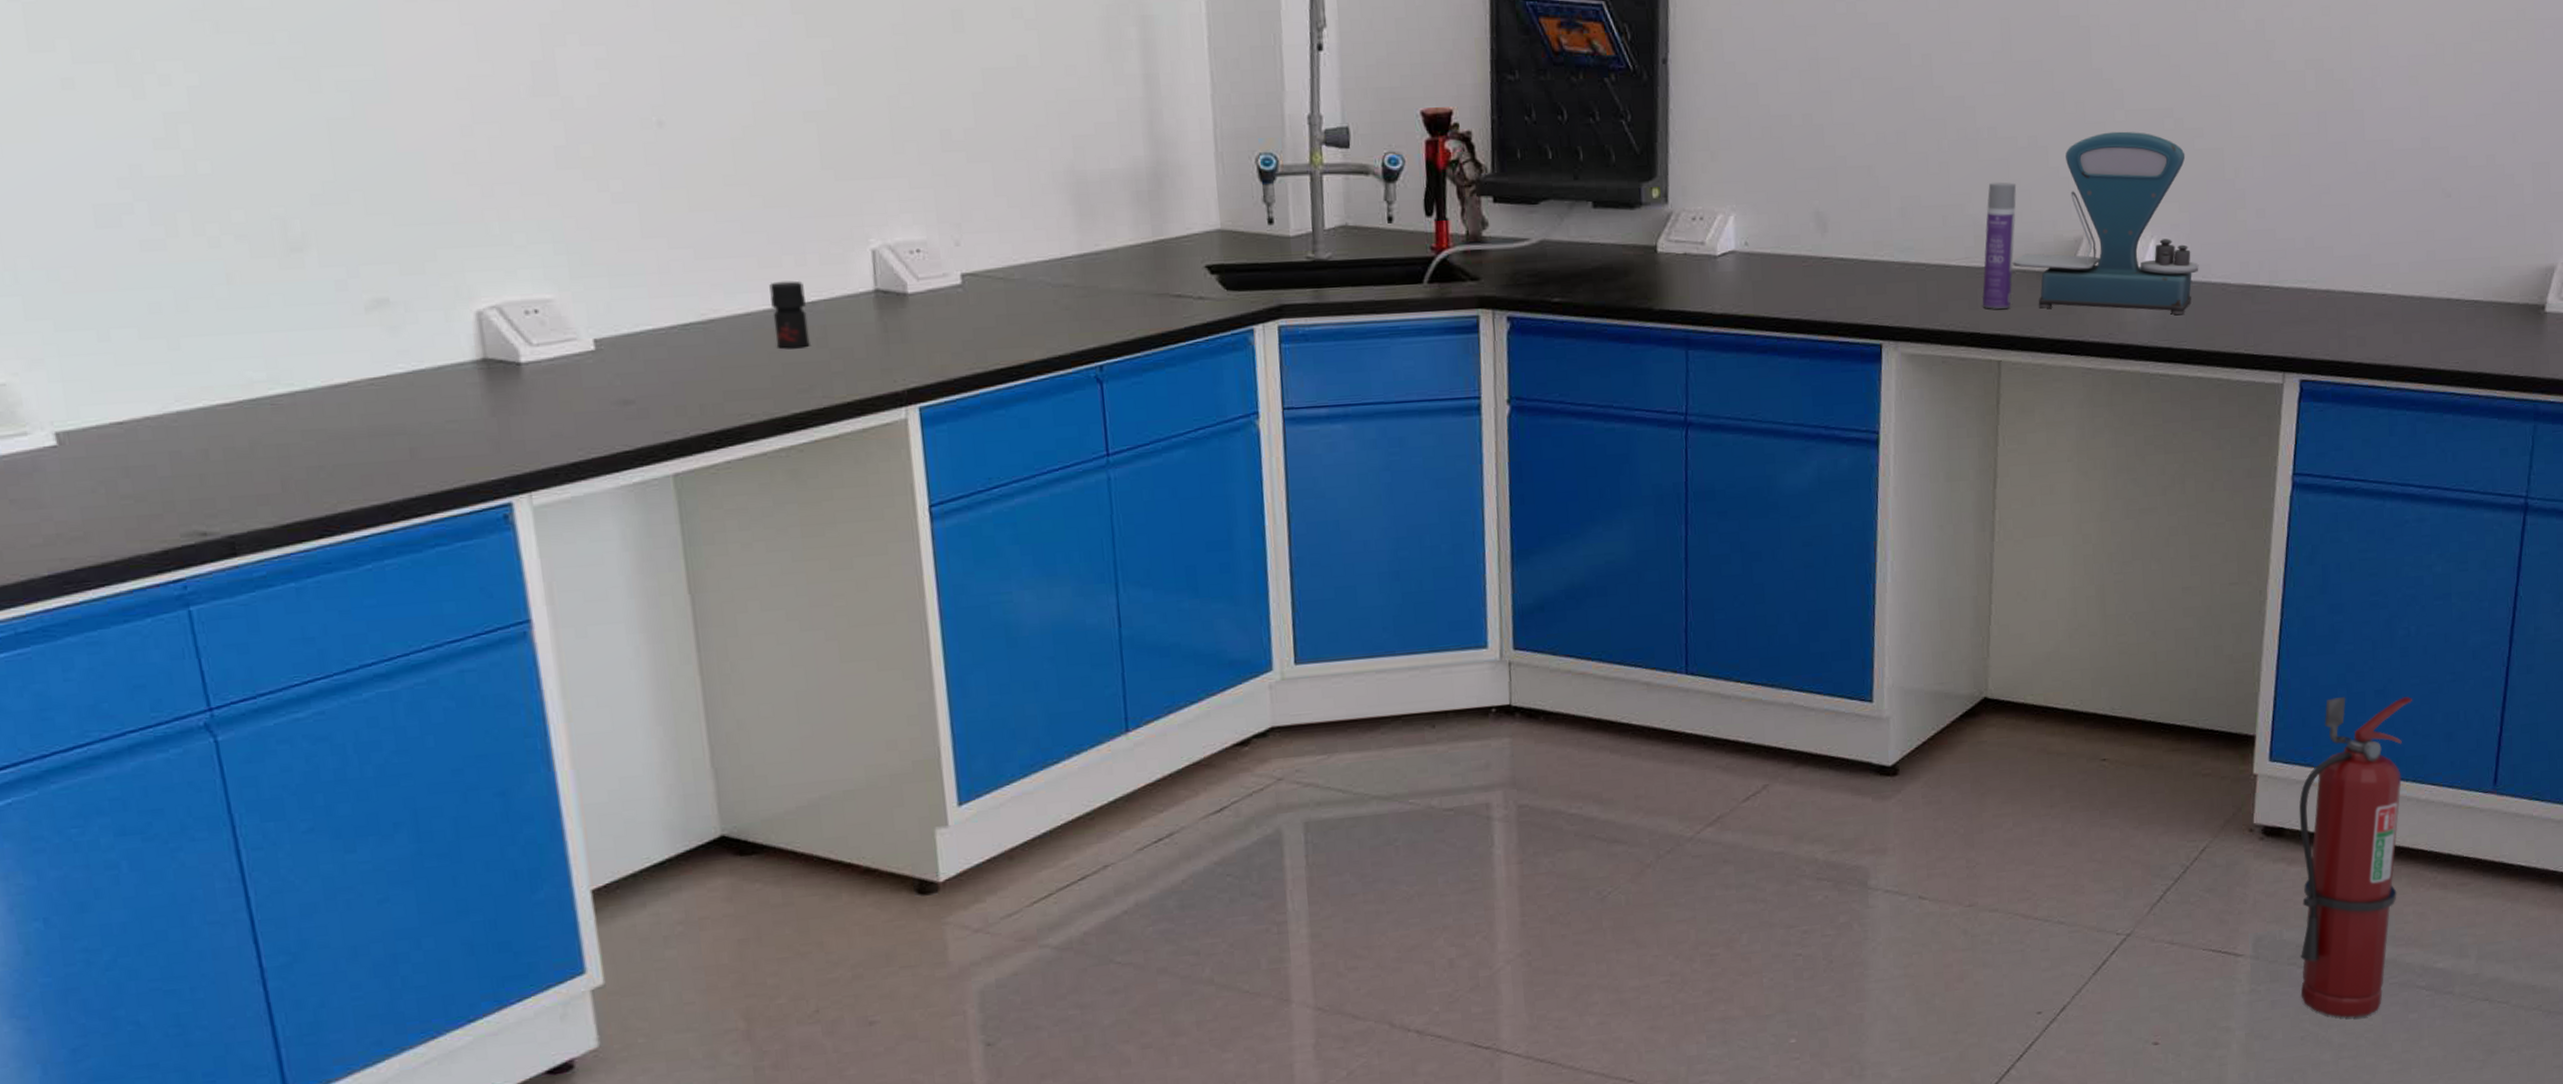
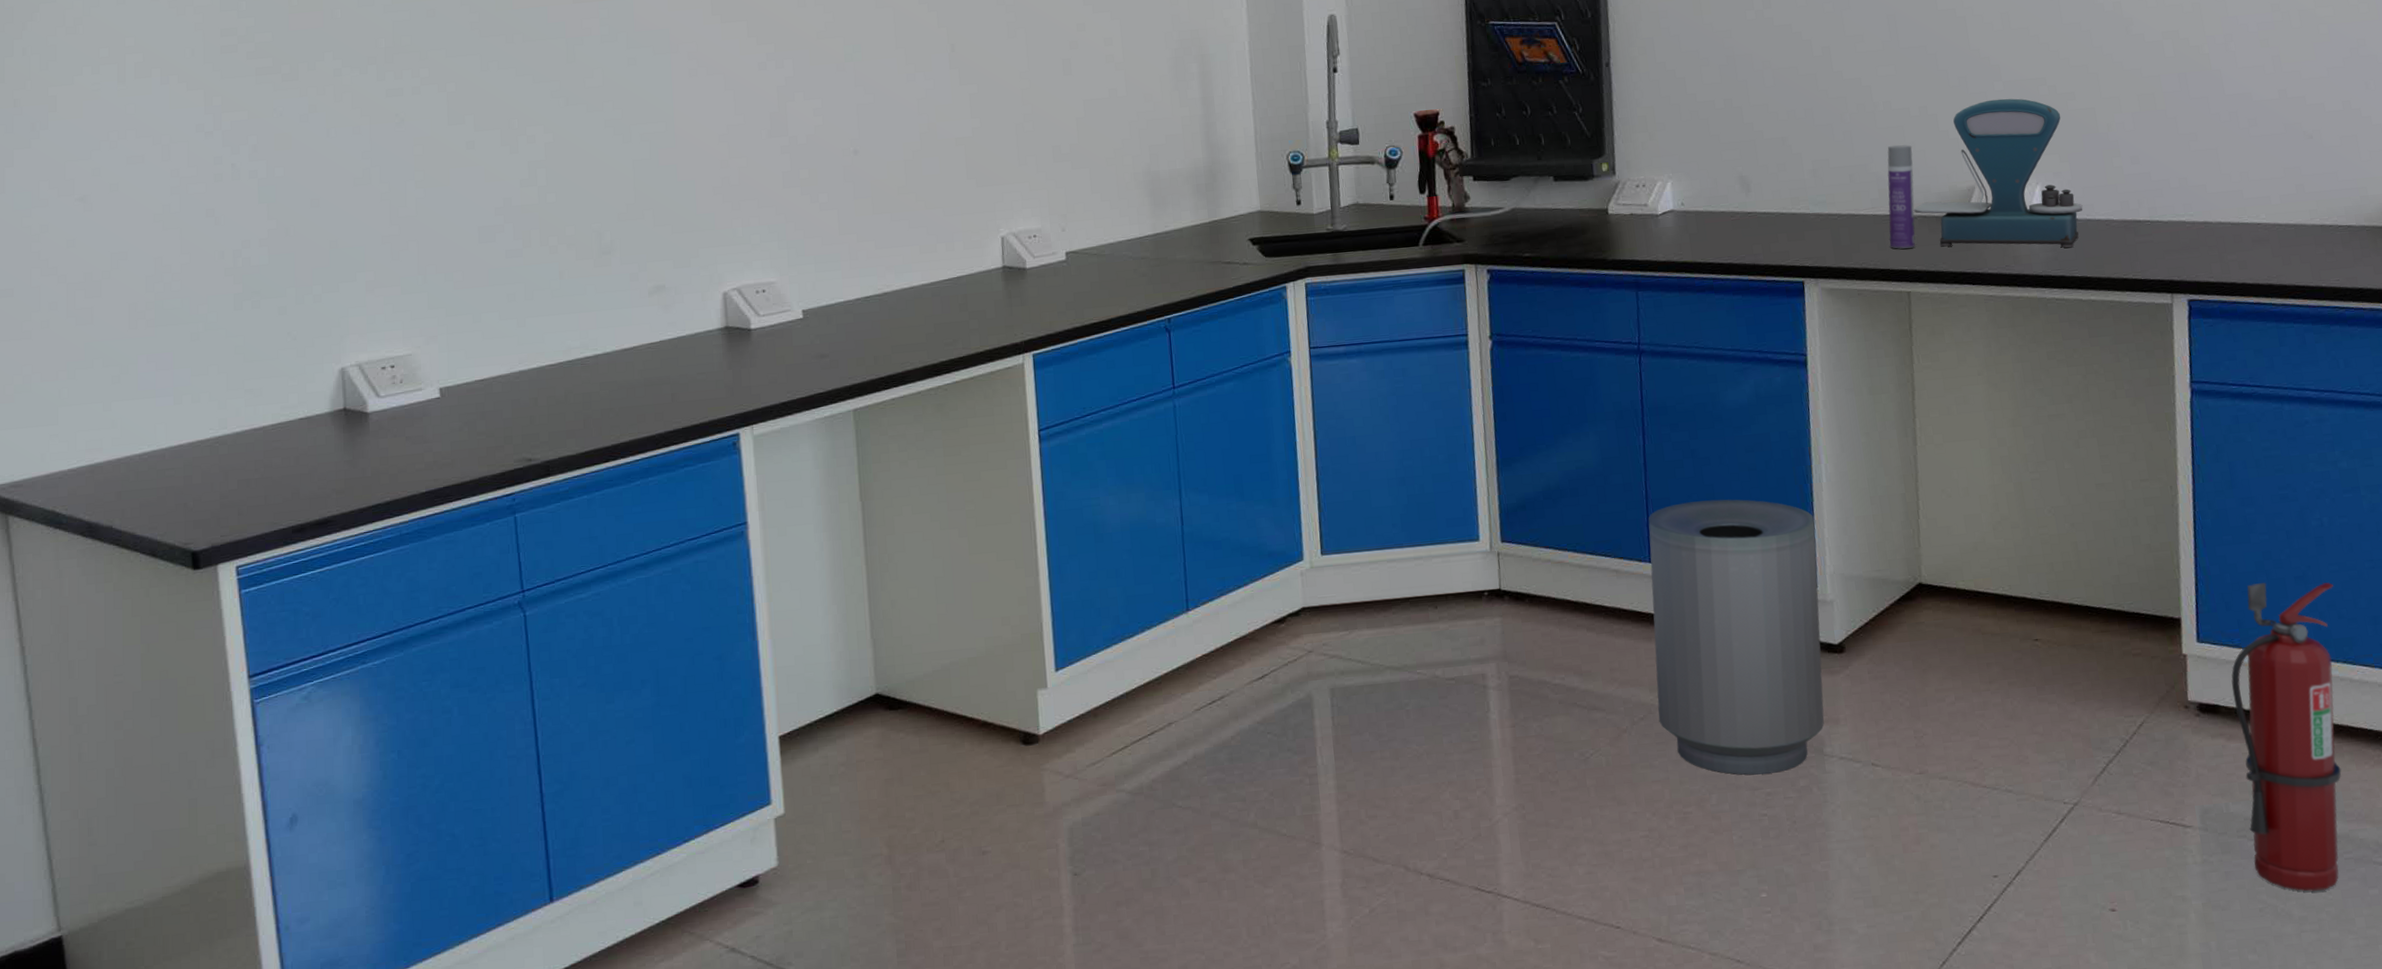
jar: present [769,280,810,349] -> none [927,261,955,313]
trash can: none [1686,601,1876,912] -> present [1648,499,1824,775]

